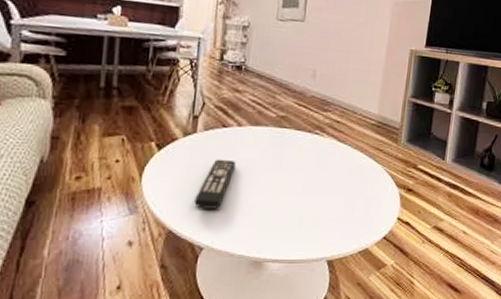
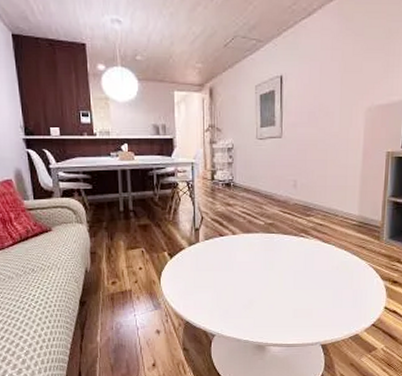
remote control: present [194,159,236,209] -> none [204,263,234,304]

